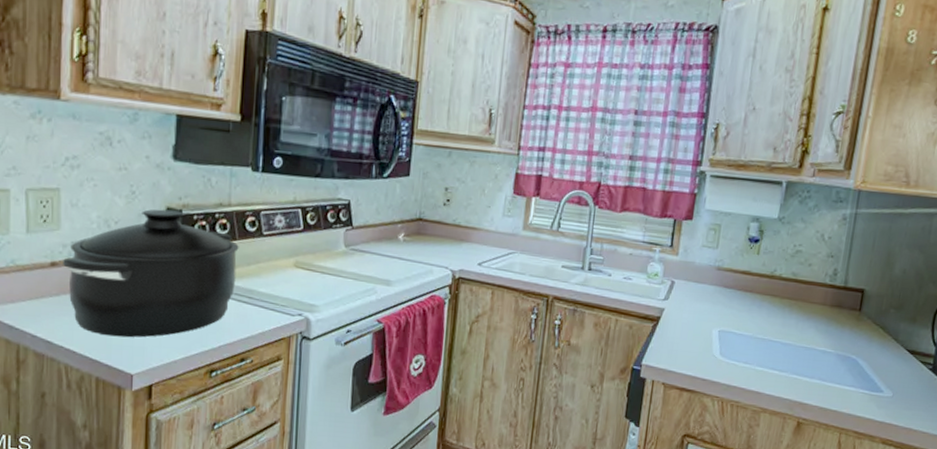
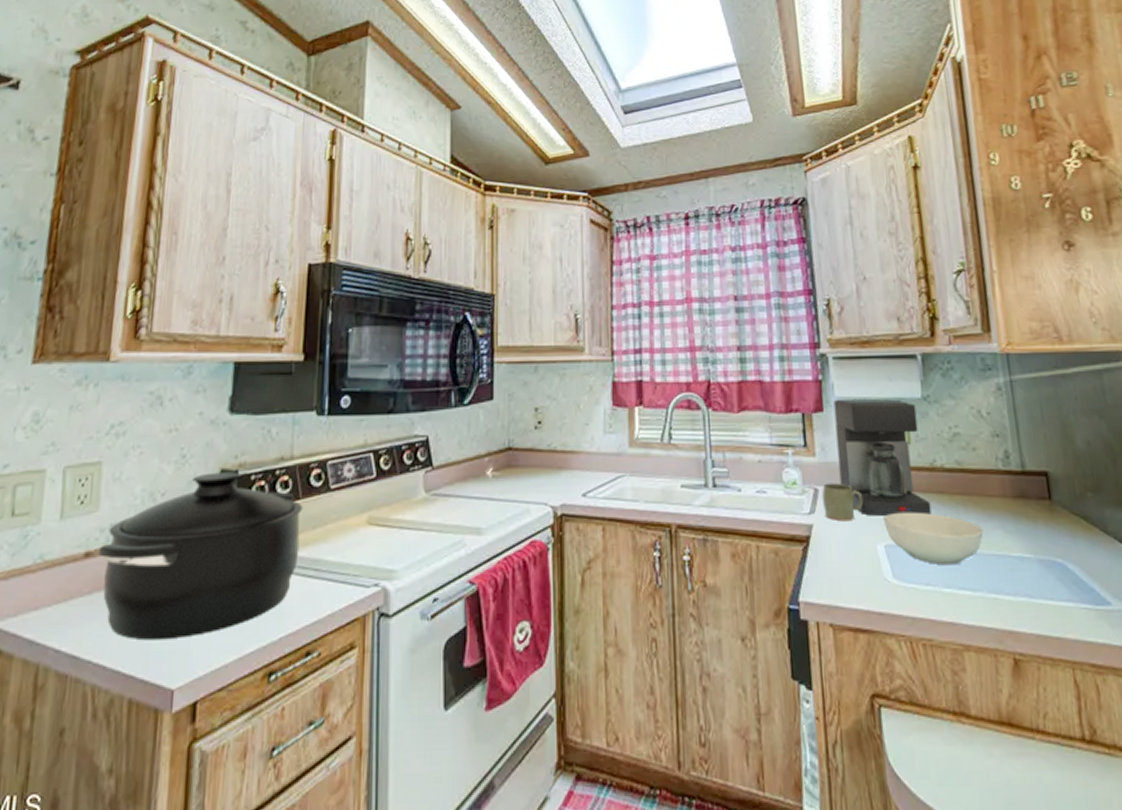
mug: none [675,278,710,308] -> present [822,483,864,520]
coffee maker: none [694,211,771,312] -> present [833,398,932,516]
bowl: none [722,306,800,351] -> present [882,512,984,566]

